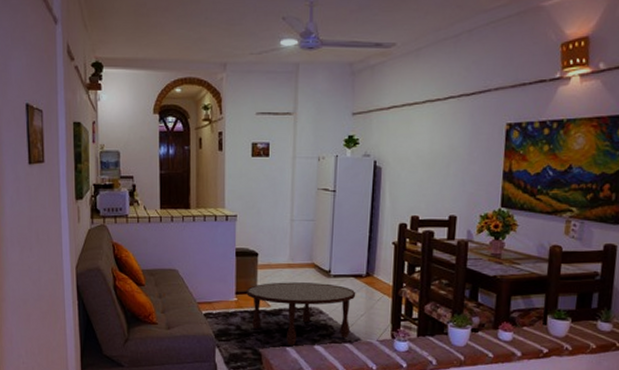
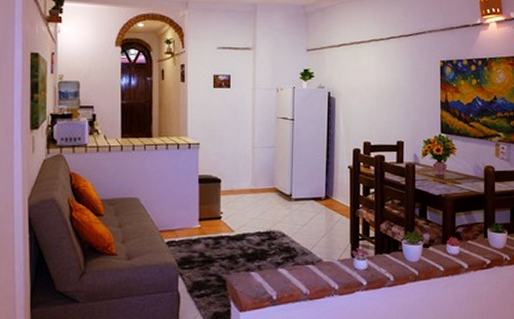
coffee table: present [246,282,356,346] -> none [210,207,317,270]

